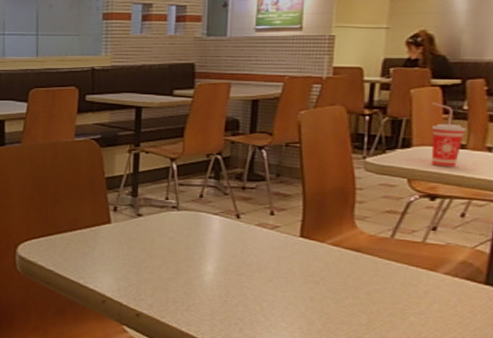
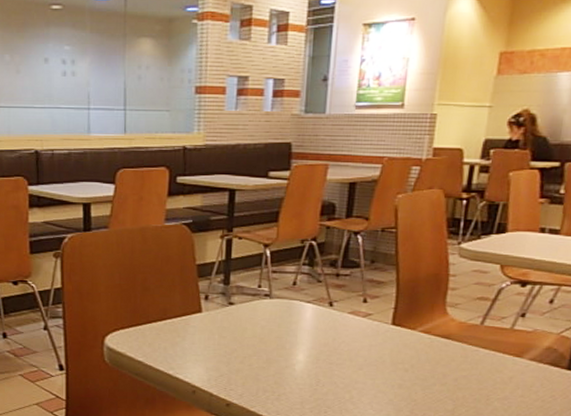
beverage cup: present [431,101,466,167] -> none [524,185,561,253]

